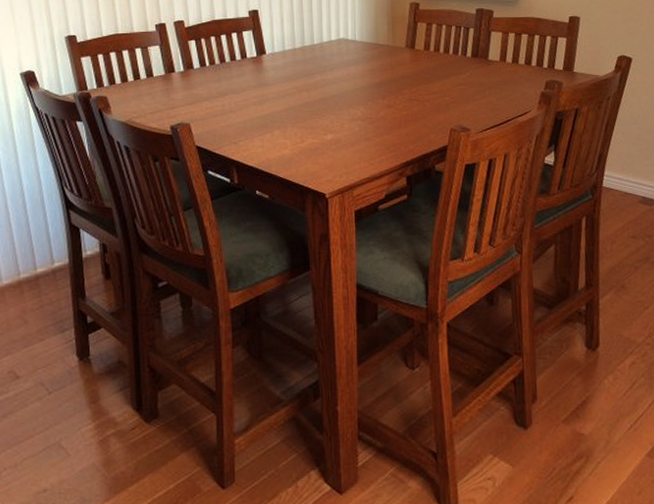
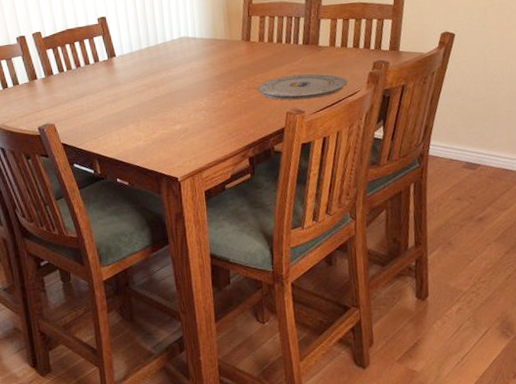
plate: none [419,88,518,117] -> present [257,73,348,101]

